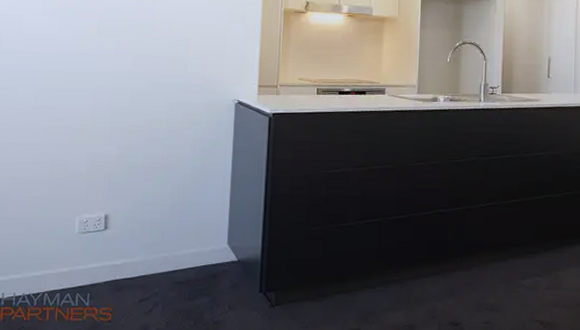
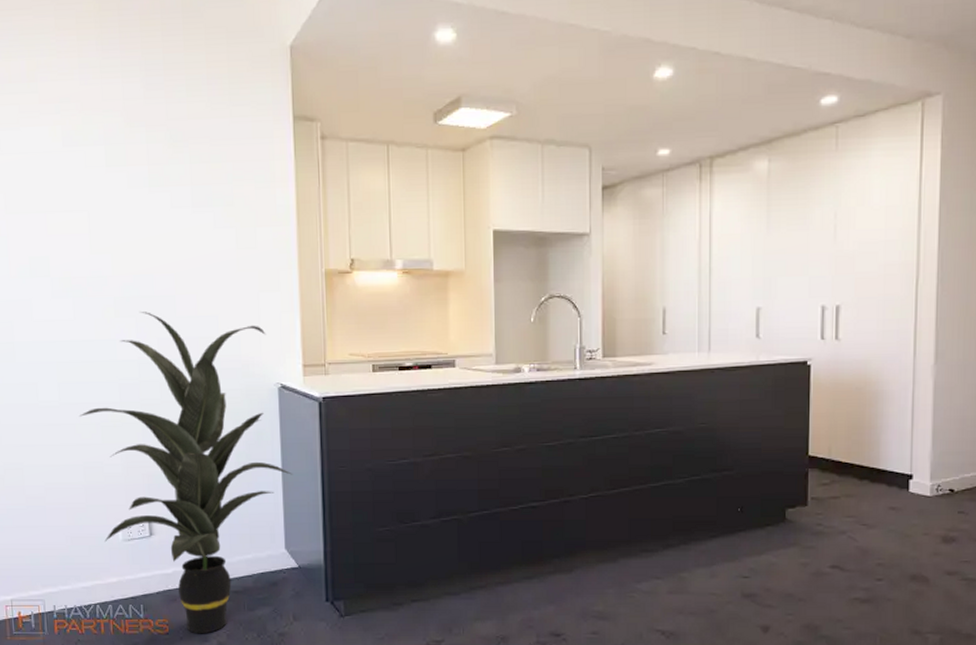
indoor plant: none [52,32,240,322] -> present [79,312,292,634]

